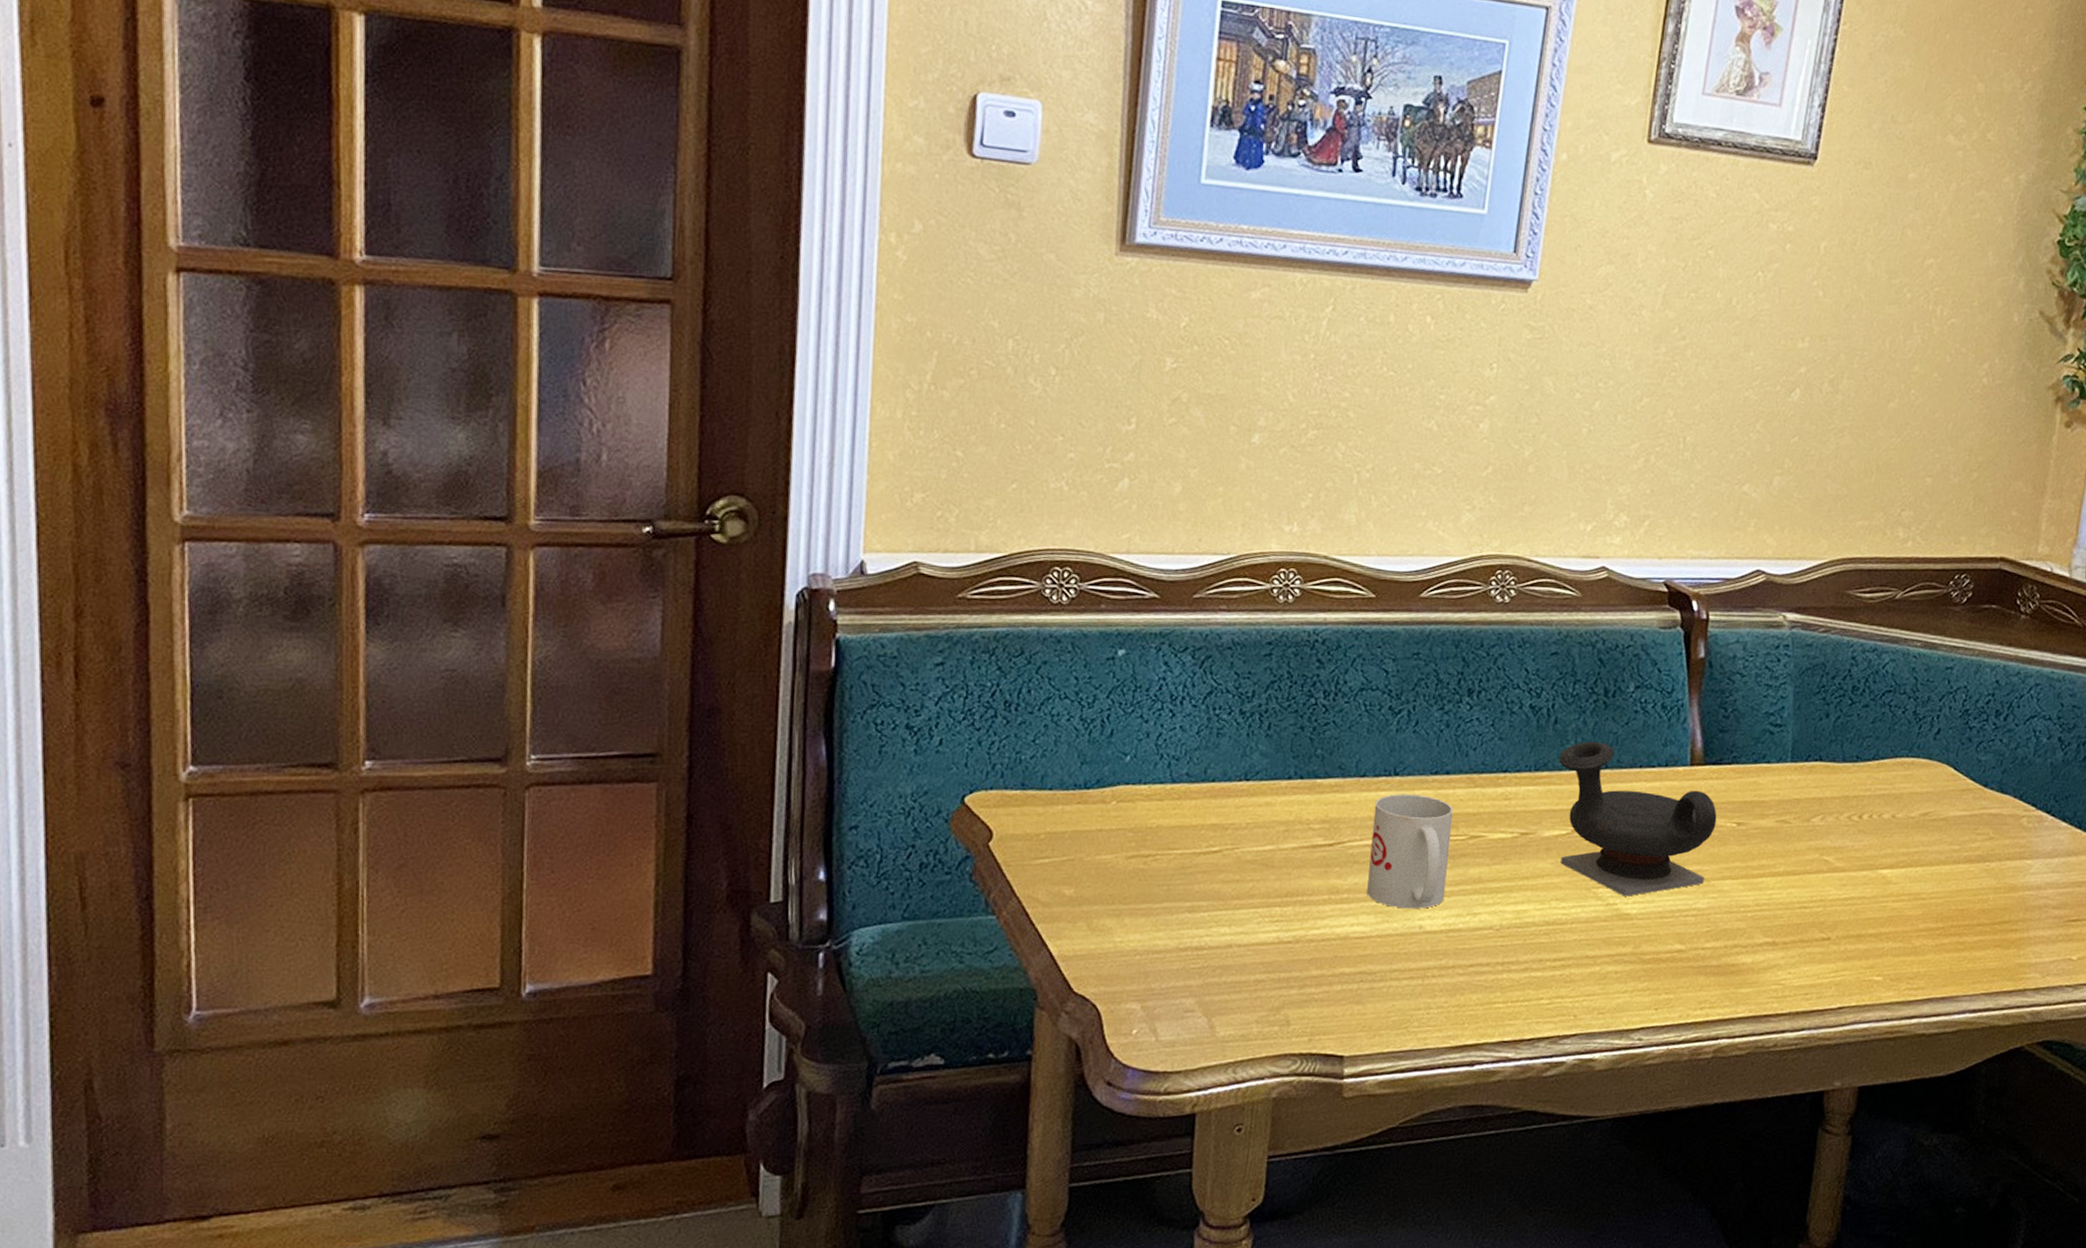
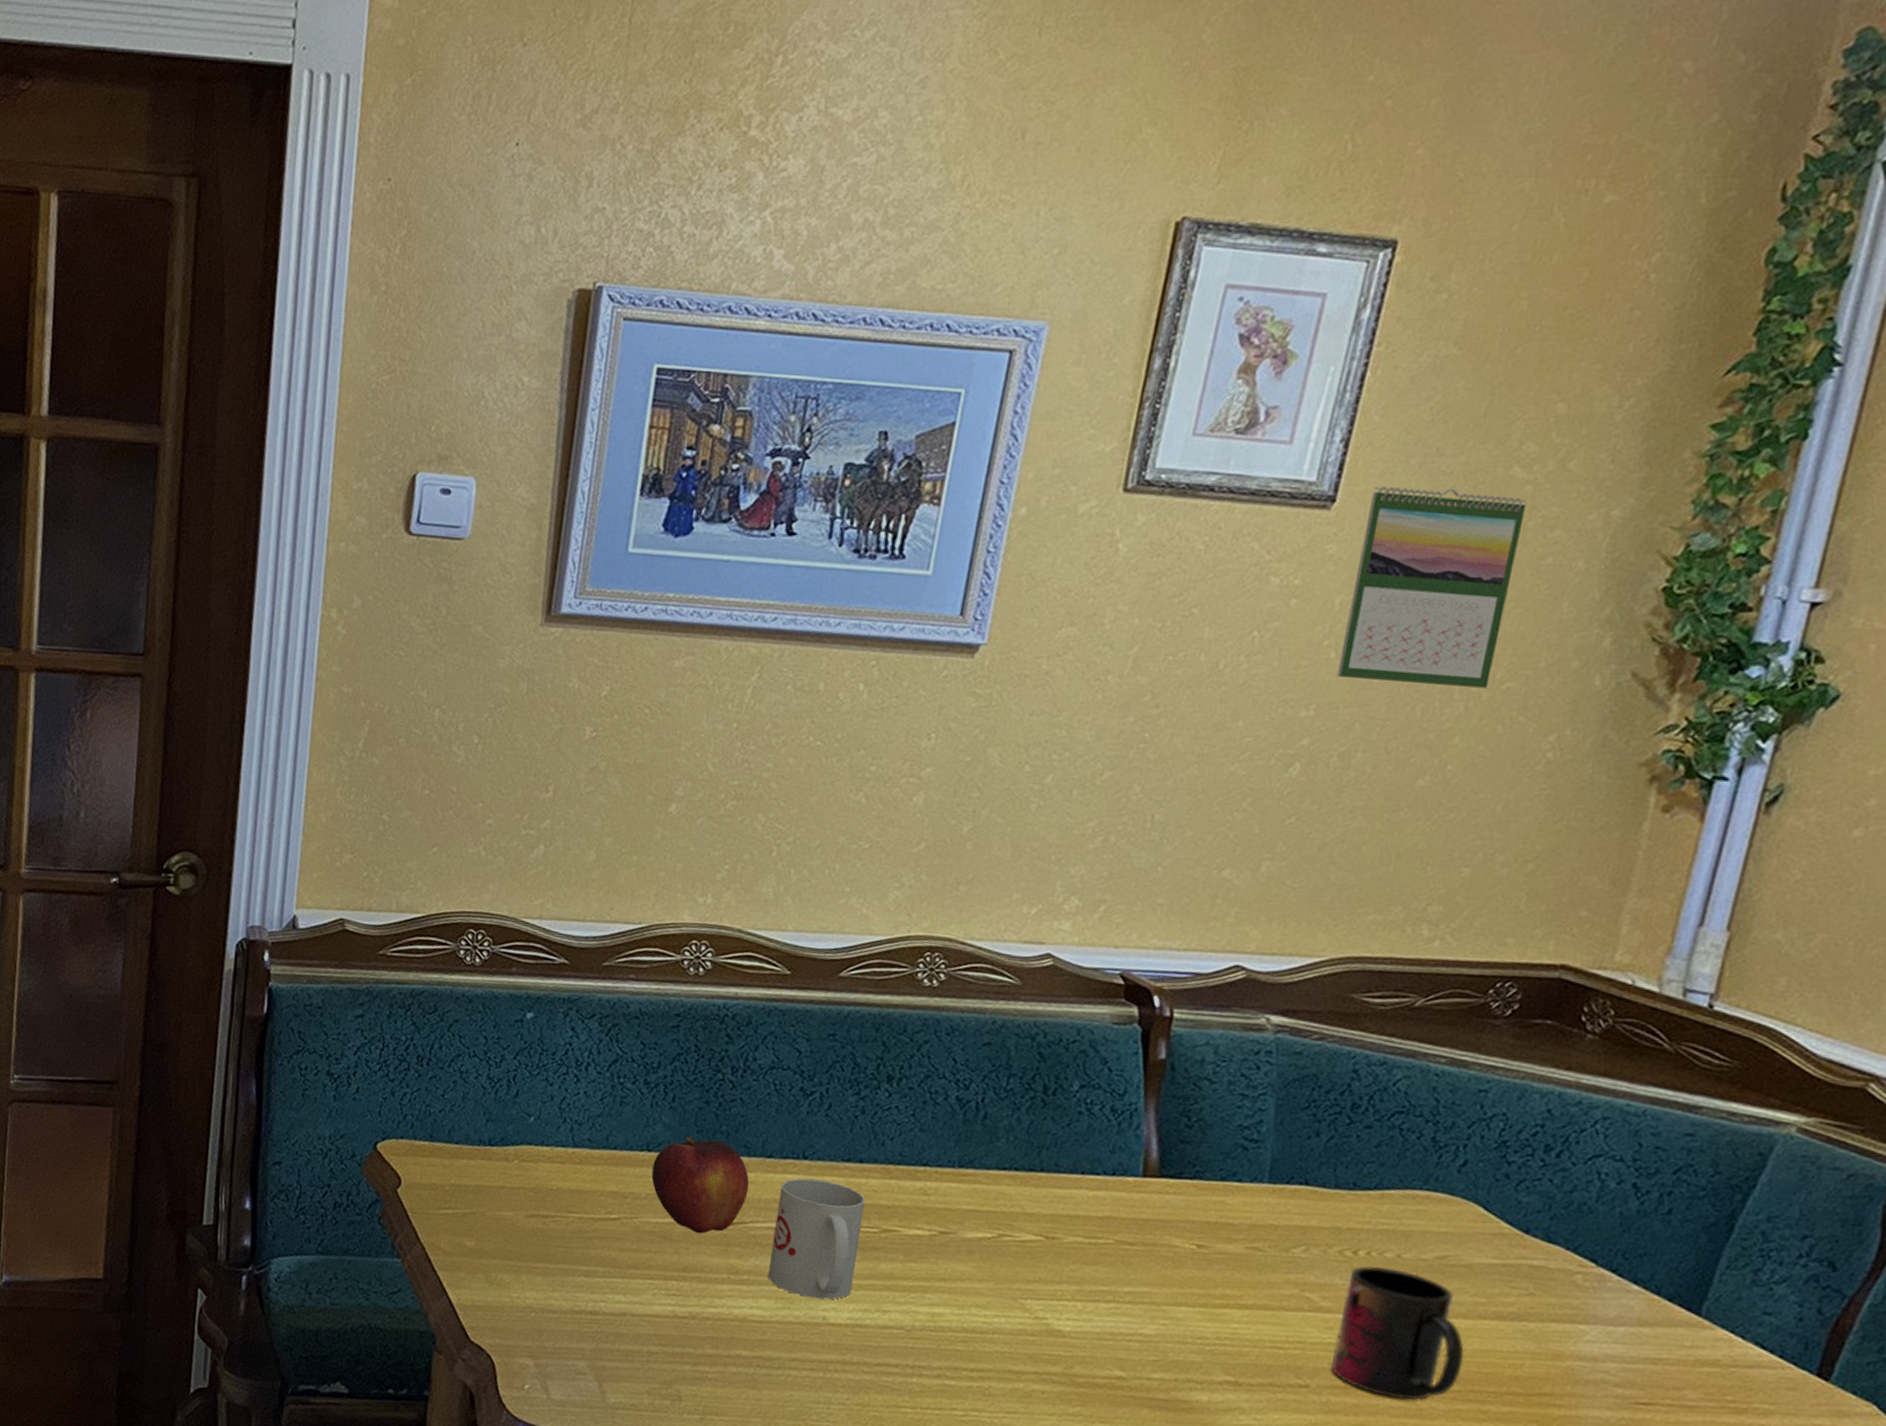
fruit: none [1251,762,1346,858] -> present [651,1136,750,1234]
teapot: present [1558,741,1717,897] -> none [983,1140,1173,1312]
calendar: none [1824,147,1959,324] -> present [1337,486,1527,688]
mug: none [1847,826,1946,941] -> present [1331,1265,1465,1401]

